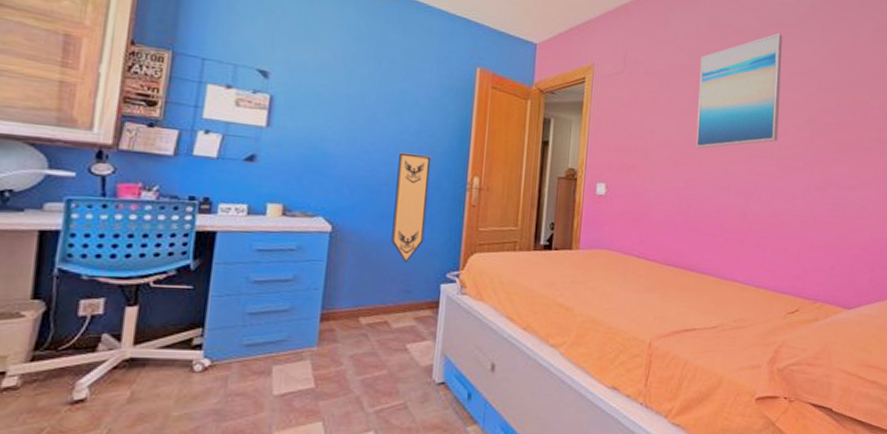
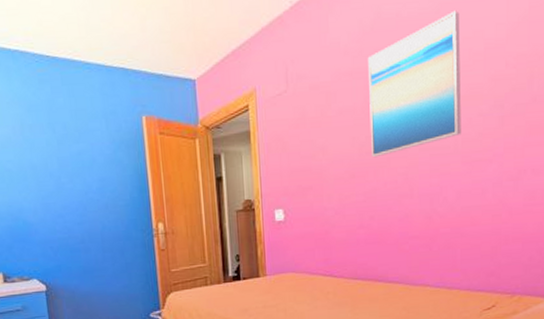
pennant: present [391,152,432,263] -> none [87,209,125,309]

